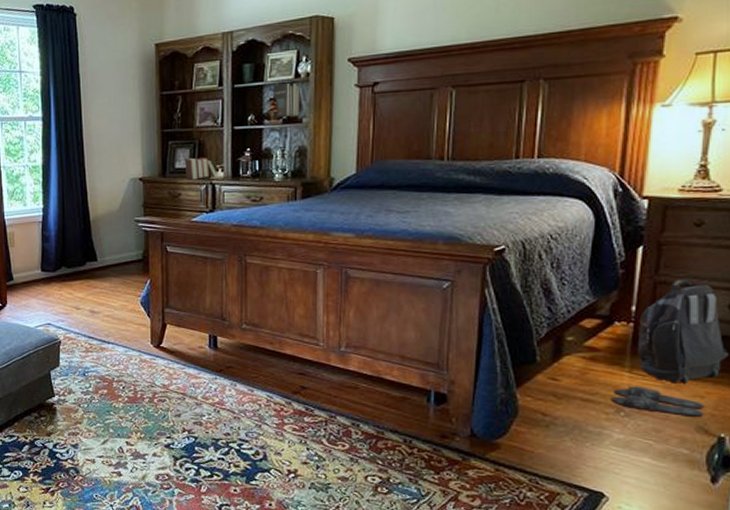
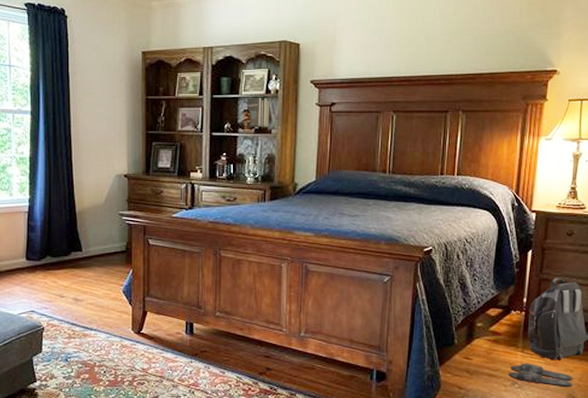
books: present [185,157,217,180] -> none [167,158,197,179]

